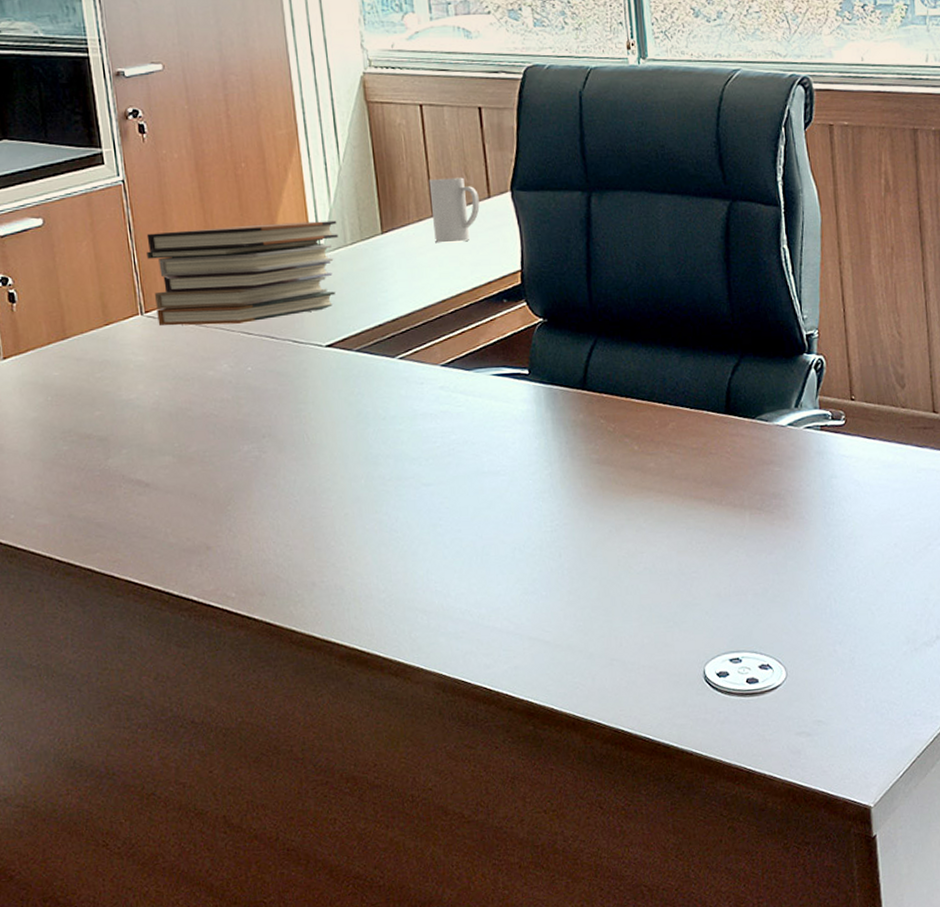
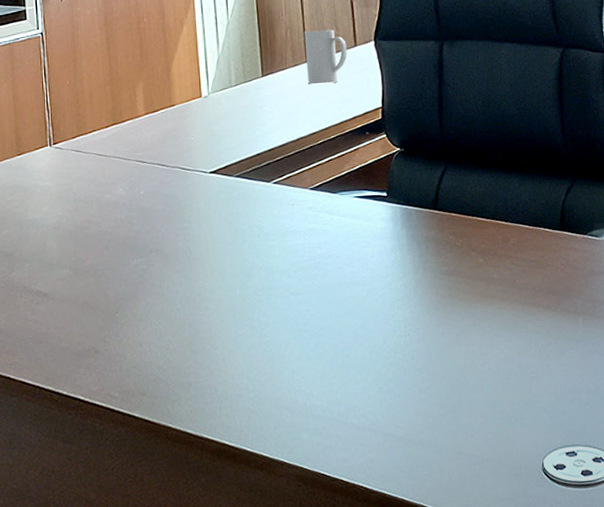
book stack: present [146,220,339,326] -> none [58,66,225,156]

